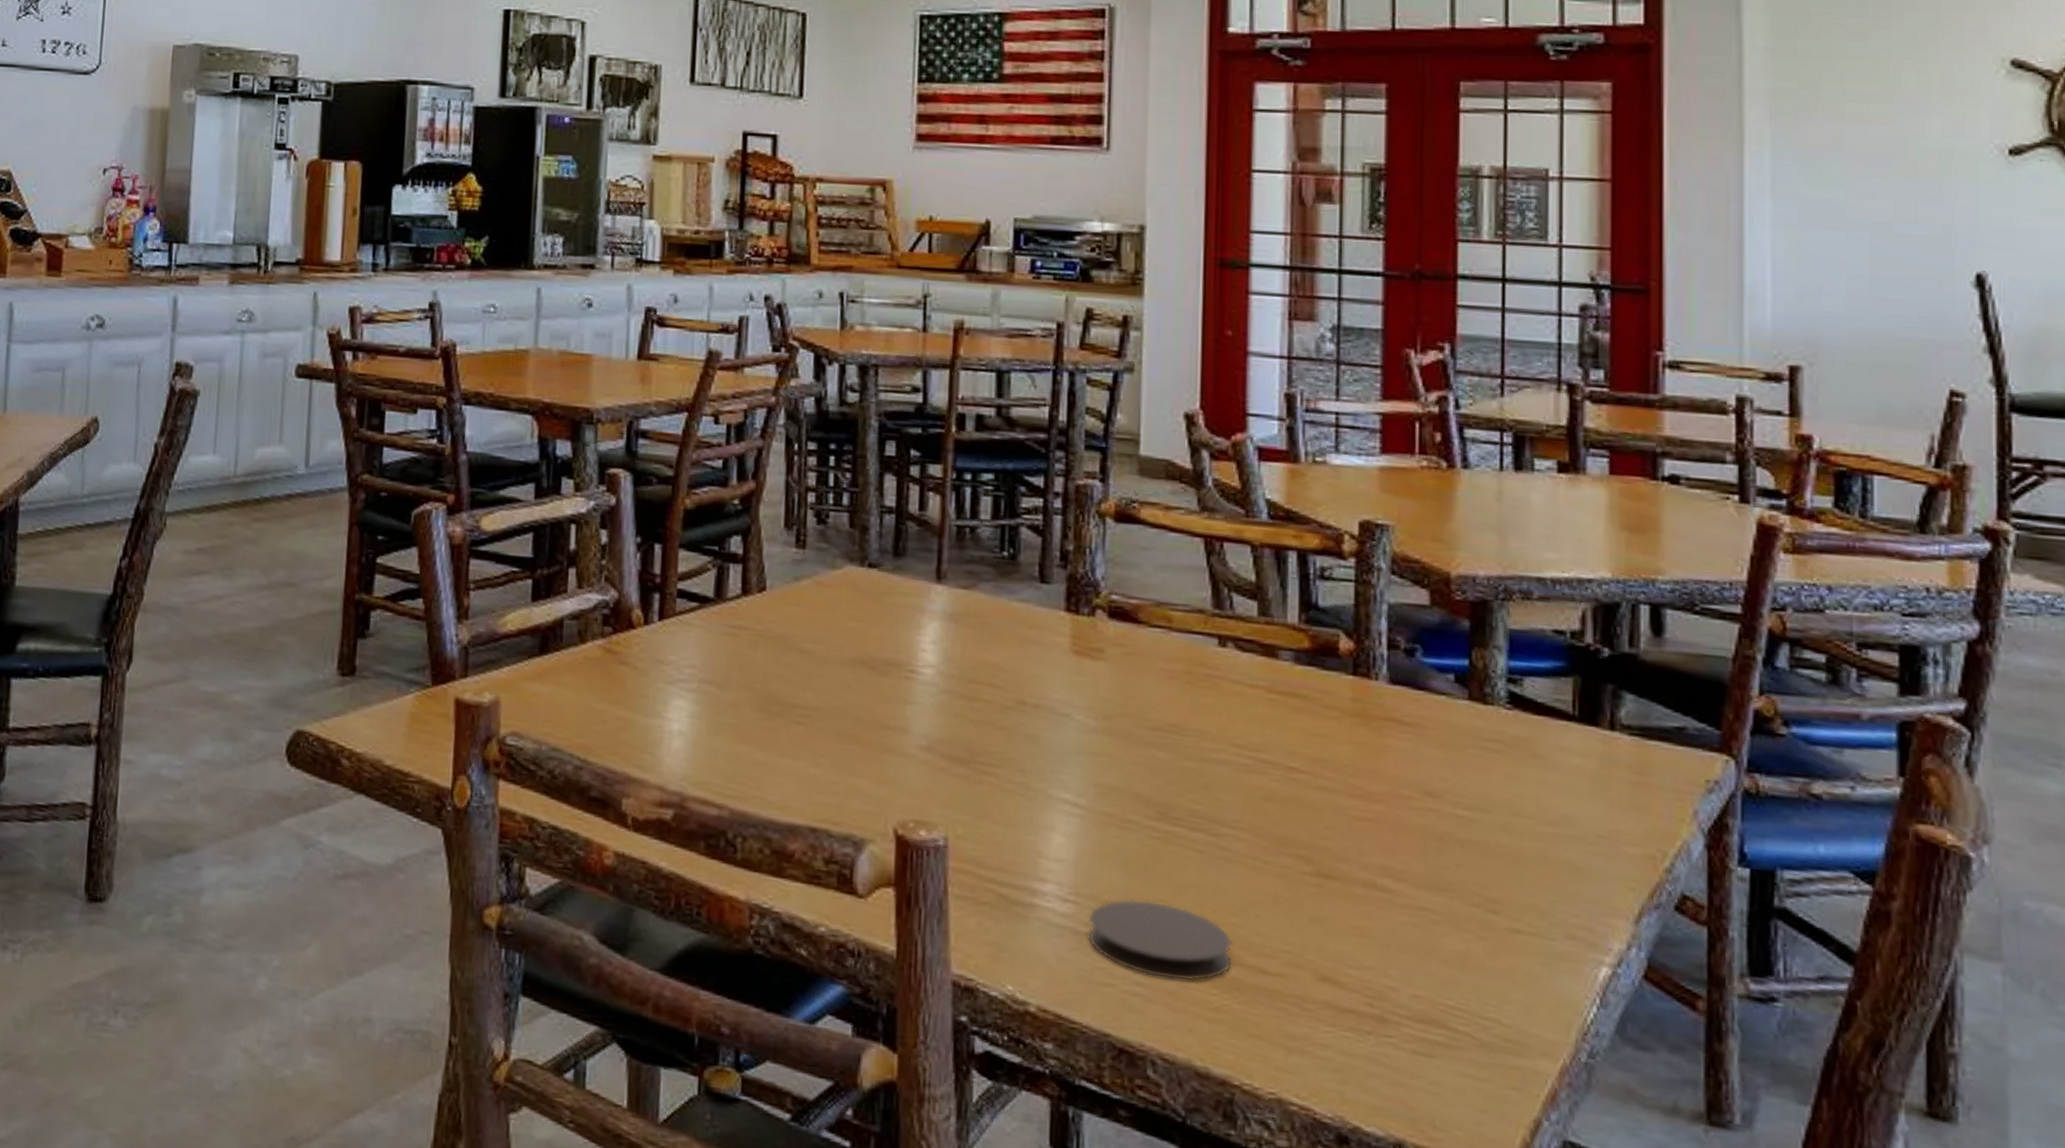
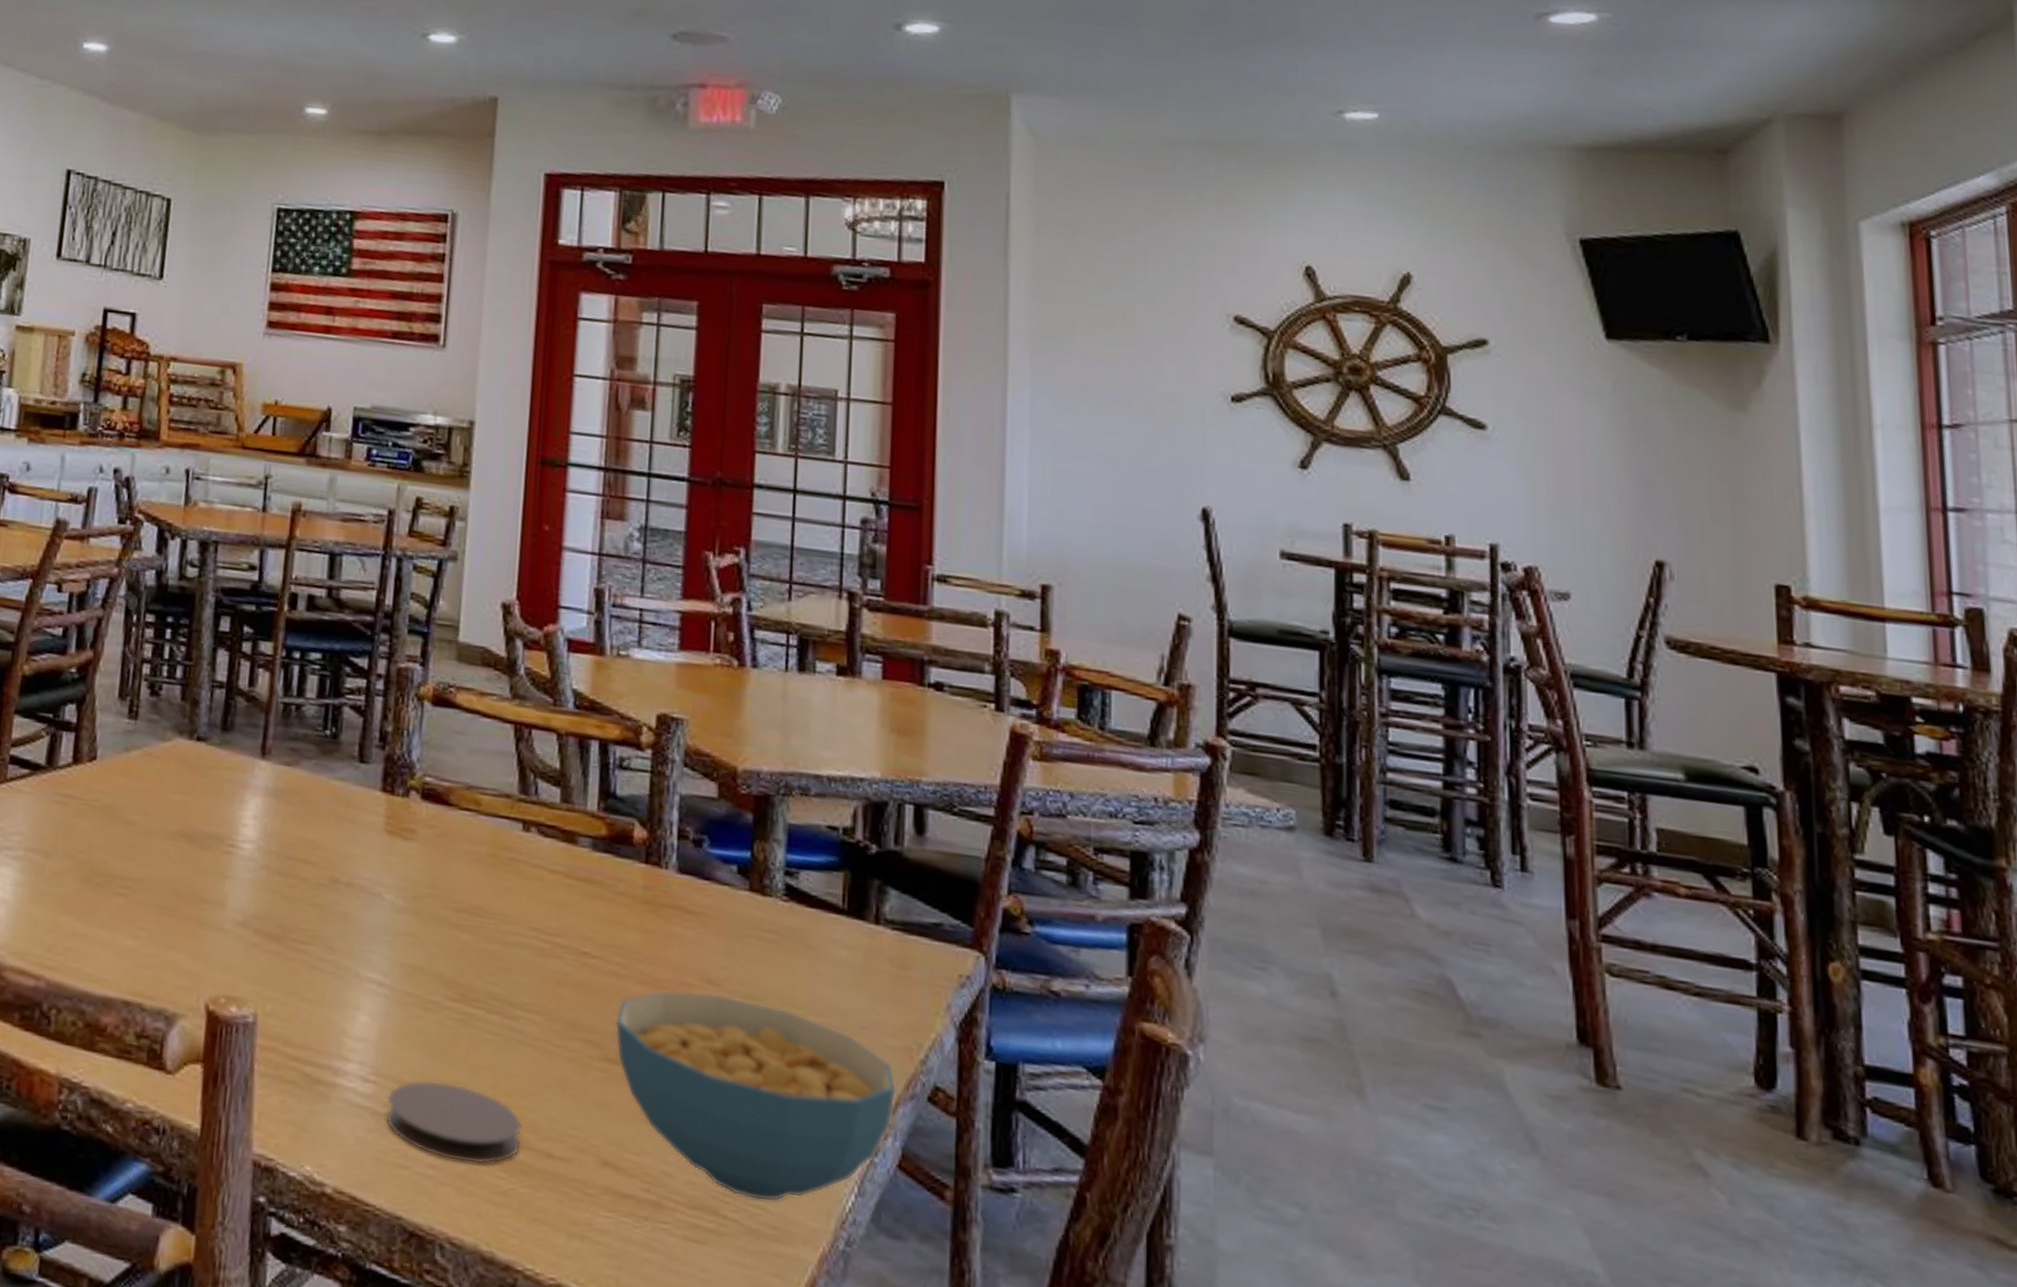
cereal bowl: none [1327,803,1640,1015] -> present [615,989,897,1202]

